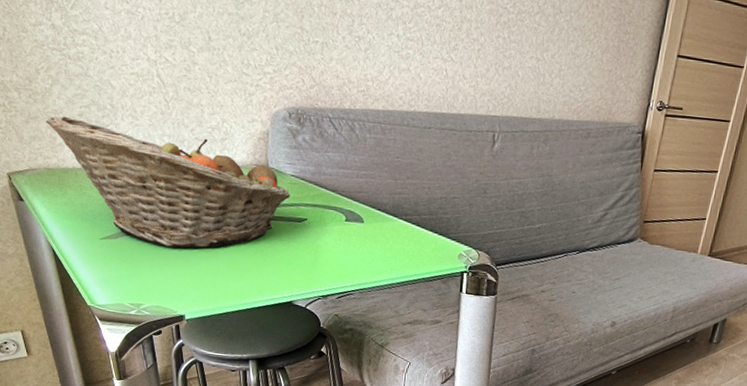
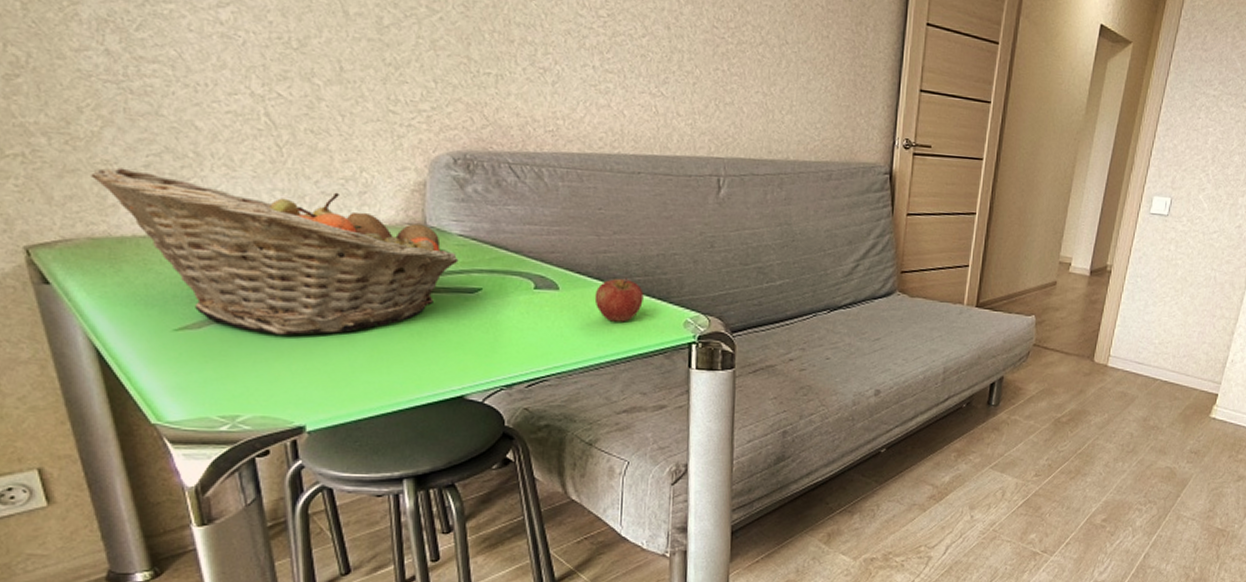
apple: none [390,215,428,252] -> present [594,277,644,322]

